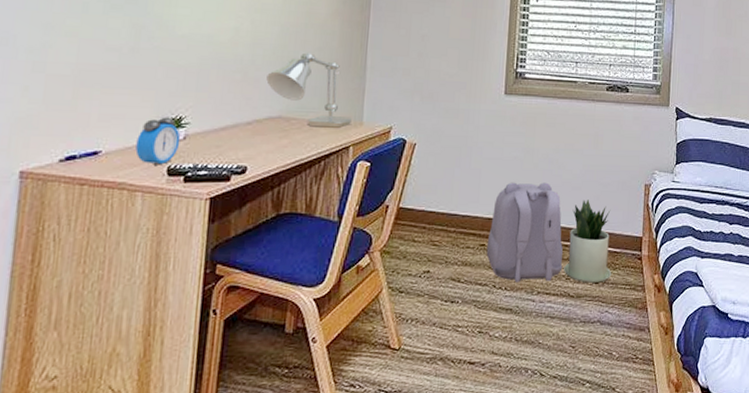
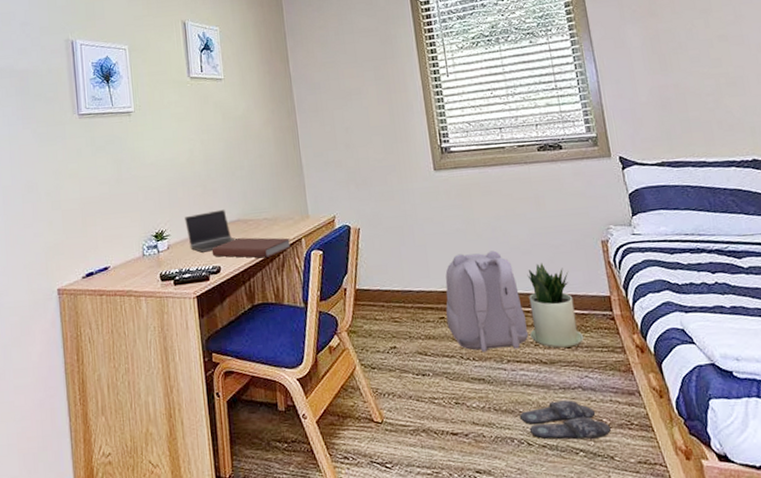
alarm clock: present [135,117,181,167] -> none [133,232,166,275]
laptop computer: none [212,102,273,148] -> present [185,209,237,253]
book: none [239,137,337,163] -> present [211,237,292,258]
desk lamp: present [266,53,351,129] -> none [222,160,299,225]
slippers: none [539,333,618,371] -> present [520,400,611,439]

